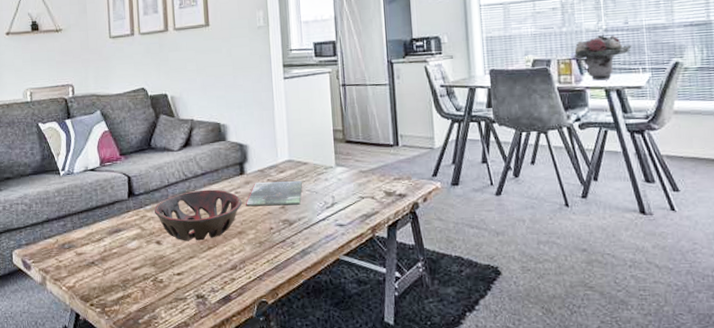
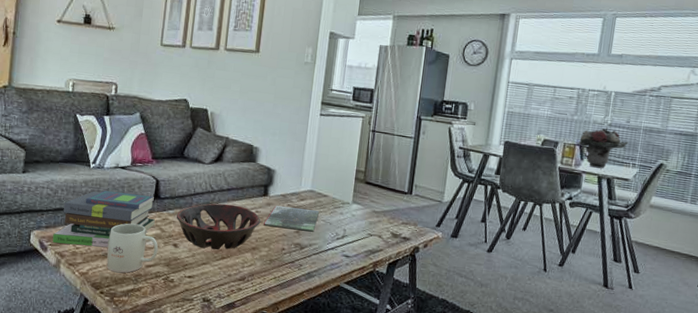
books: none [34,194,134,260] -> present [52,190,155,248]
mug: none [89,226,142,281] -> present [106,223,159,273]

